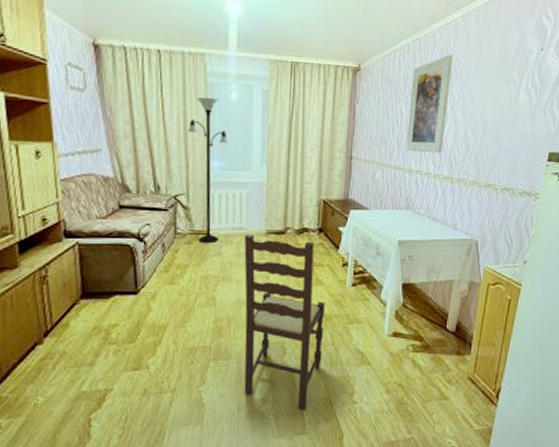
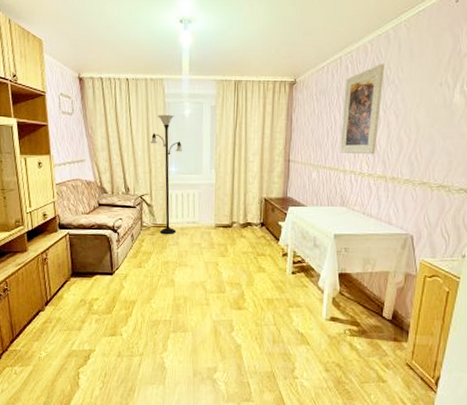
dining chair: present [244,233,326,411] -> none [197,226,268,381]

